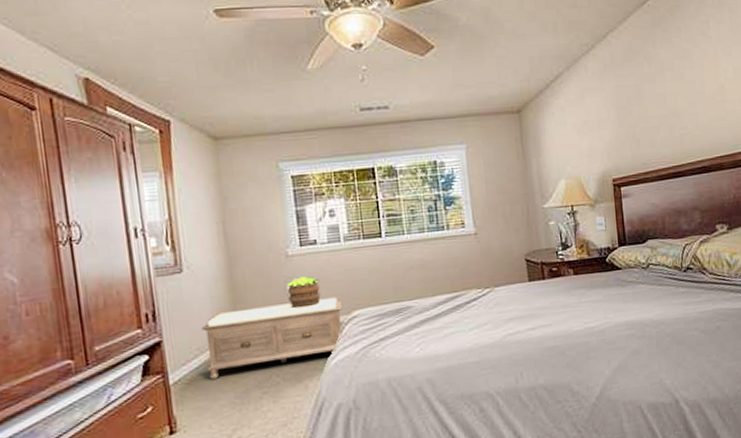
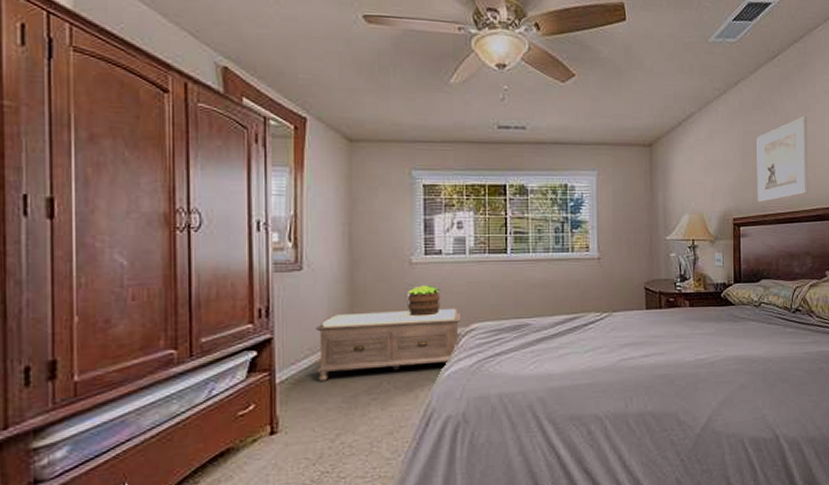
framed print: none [631,63,691,159] -> present [757,116,808,202]

